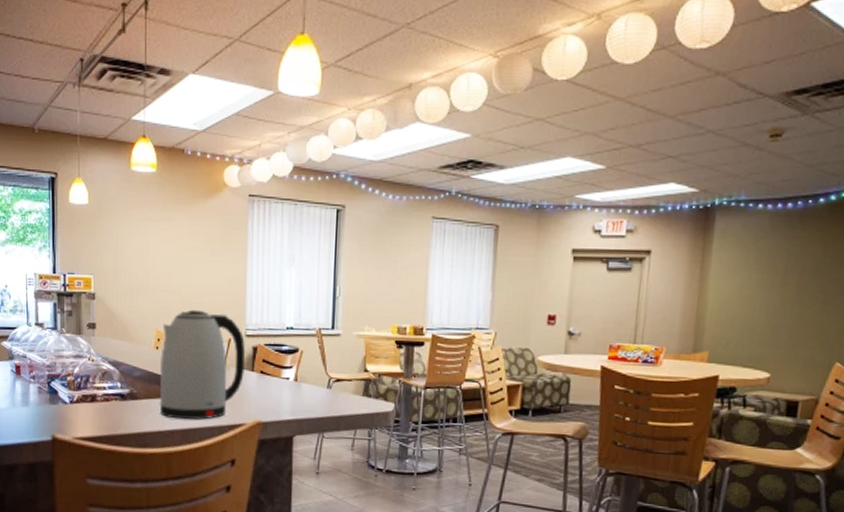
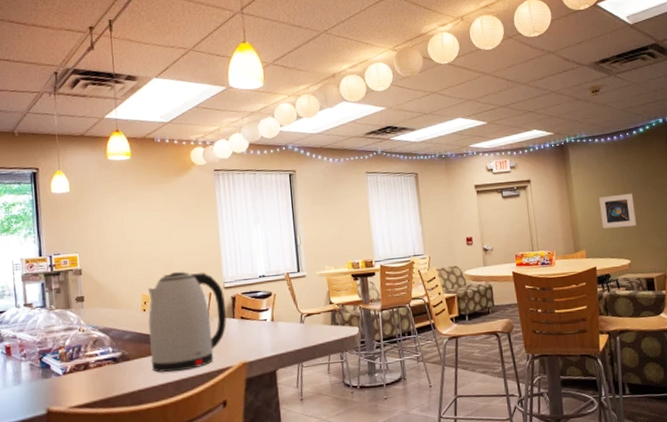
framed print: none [740,284,796,329] -> present [598,193,636,229]

